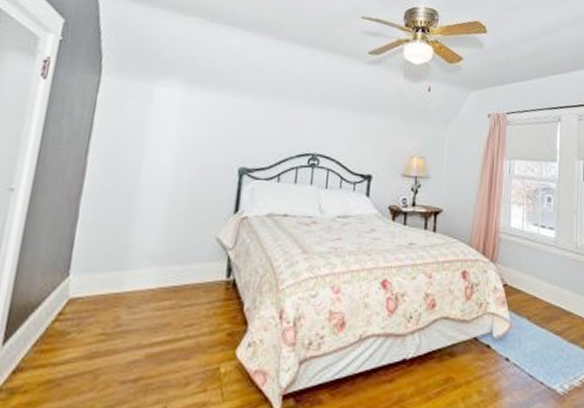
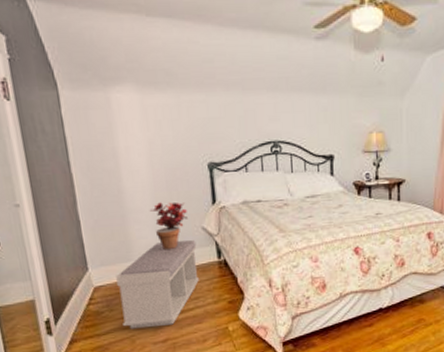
bench: none [89,251,206,360] -> present [116,240,199,329]
potted plant: none [161,204,204,262] -> present [149,202,188,251]

